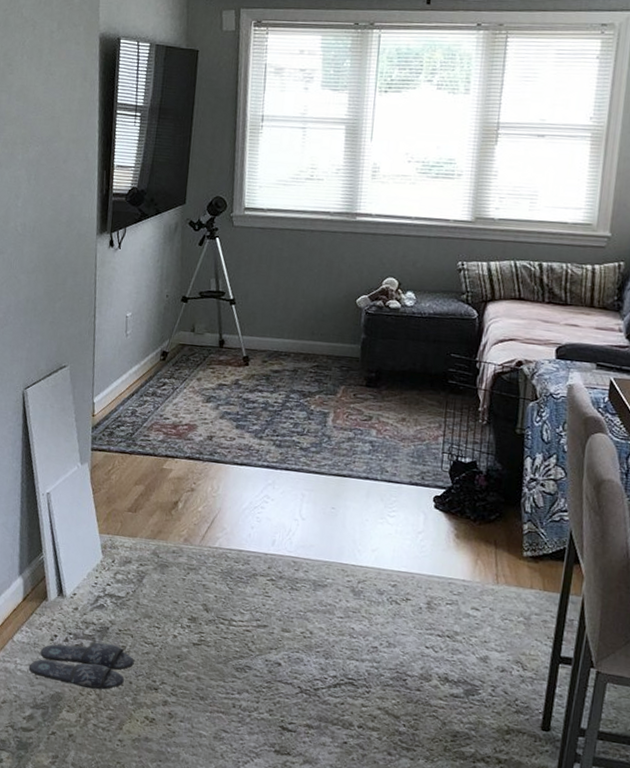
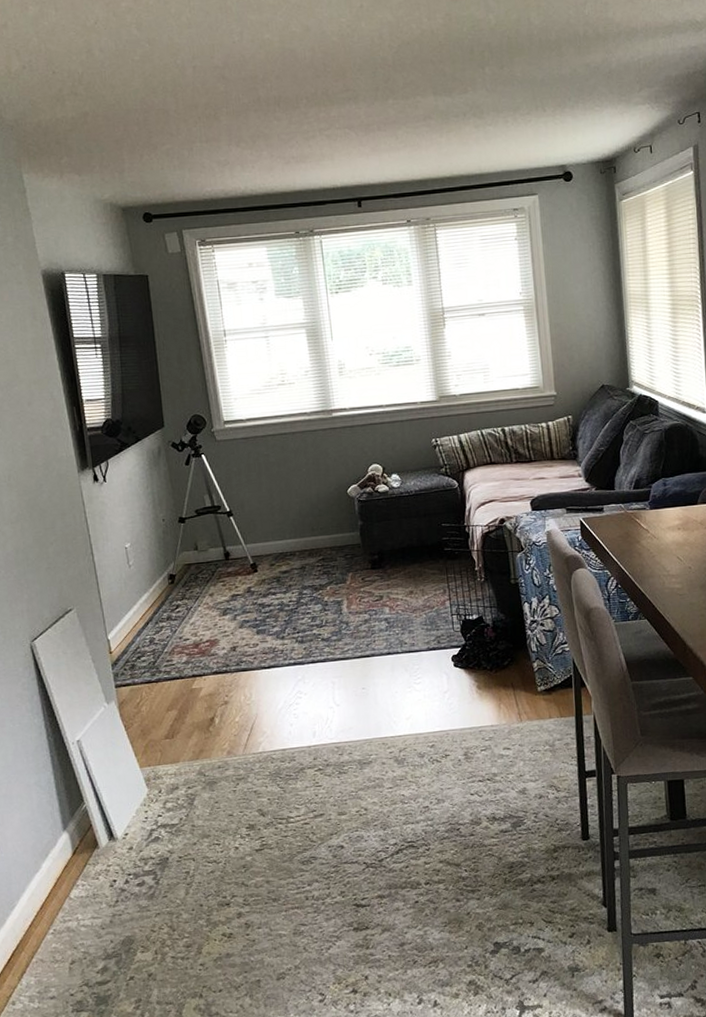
slippers: present [28,642,134,690] -> none [92,873,201,926]

